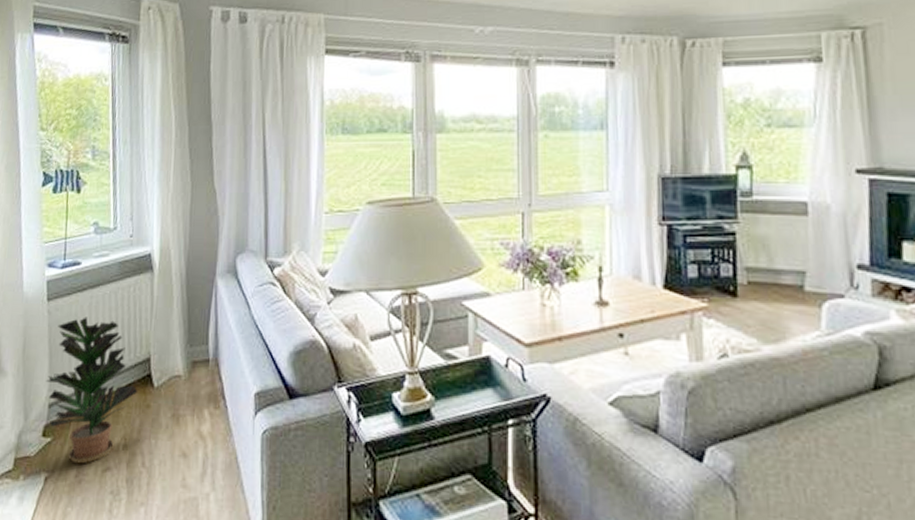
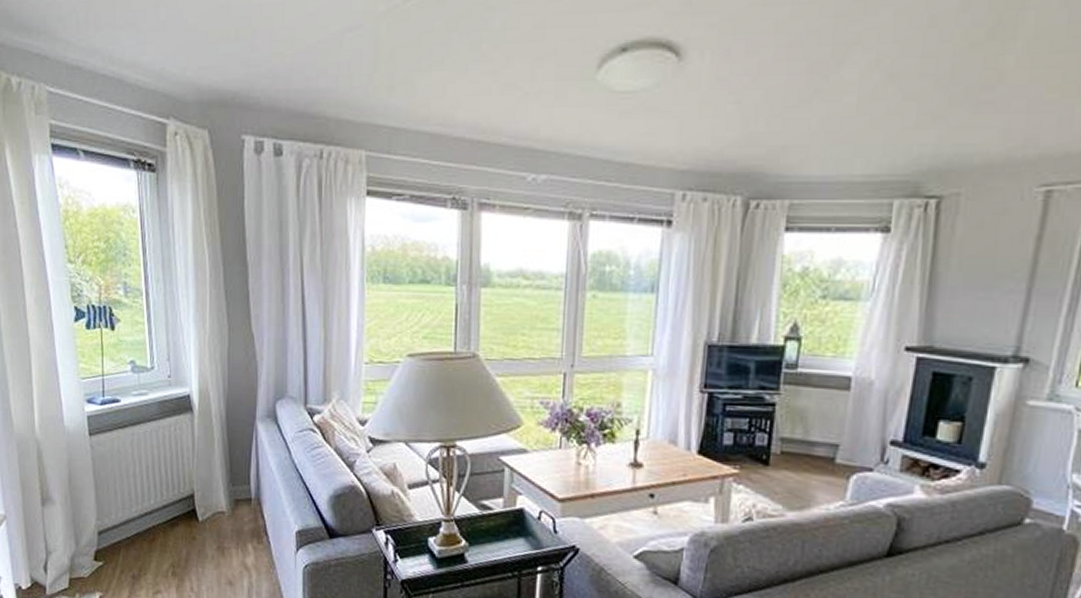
potted plant: present [46,317,138,464] -> none [94,452,183,587]

